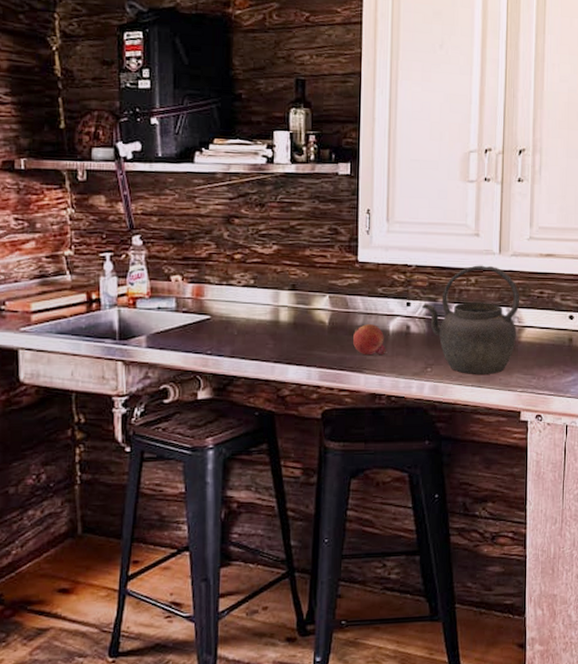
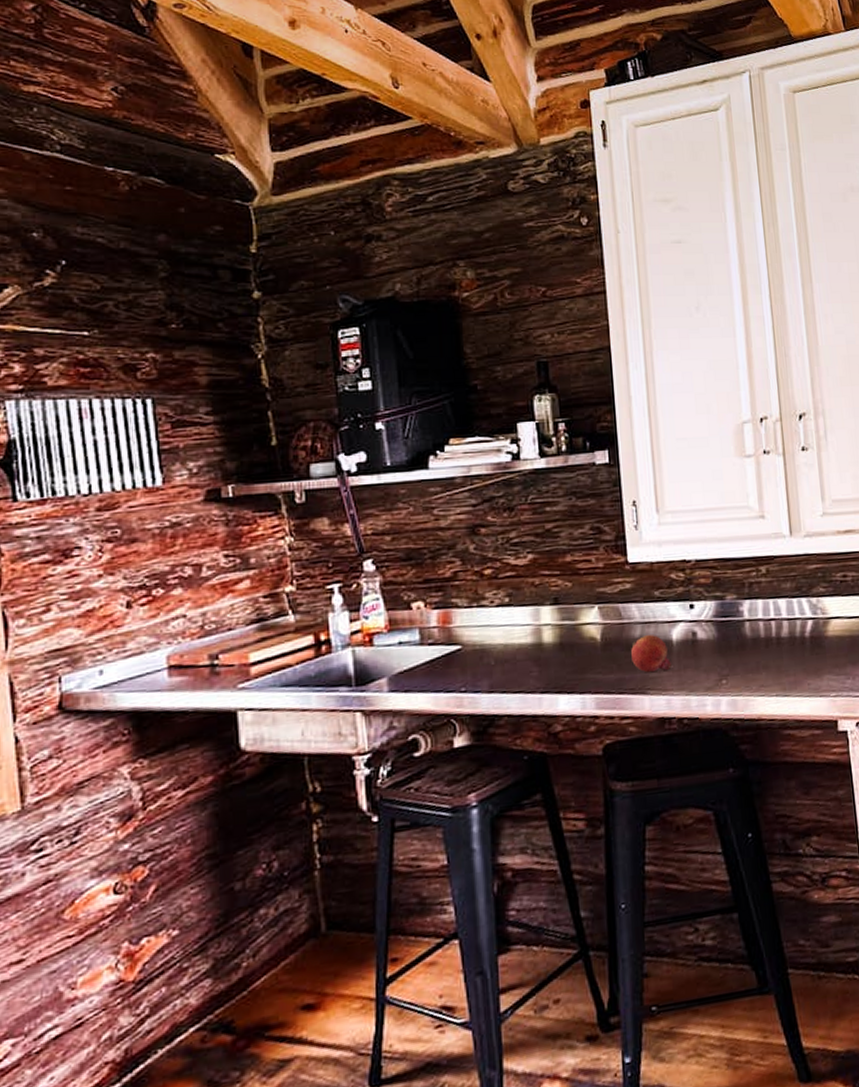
kettle: present [421,265,520,374] -> none [707,551,822,682]

